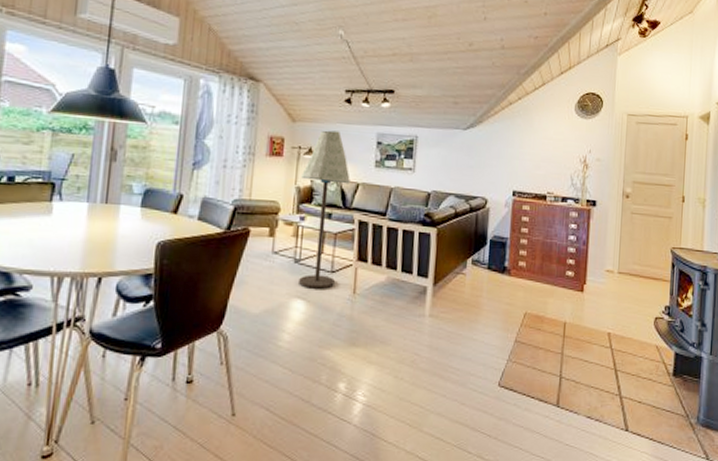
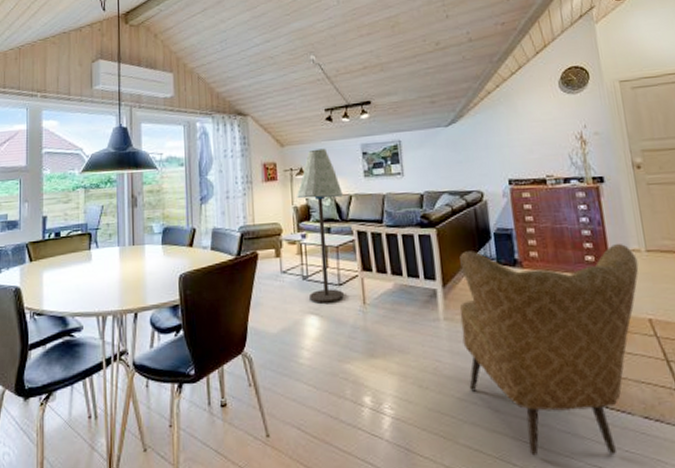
armchair: none [441,254,610,447] -> present [459,244,639,456]

